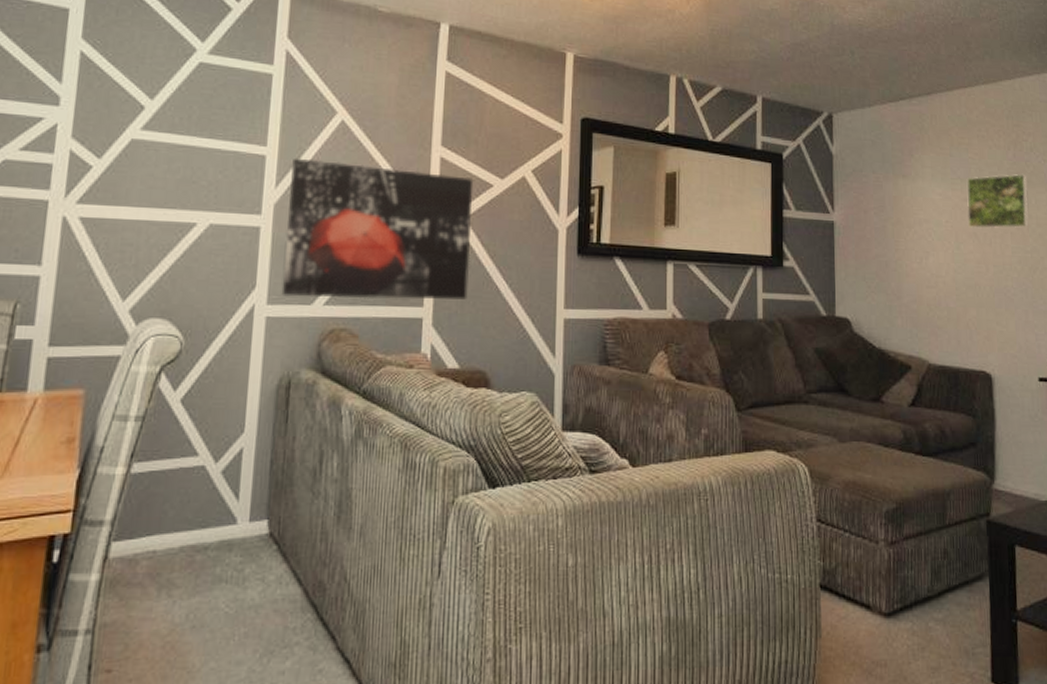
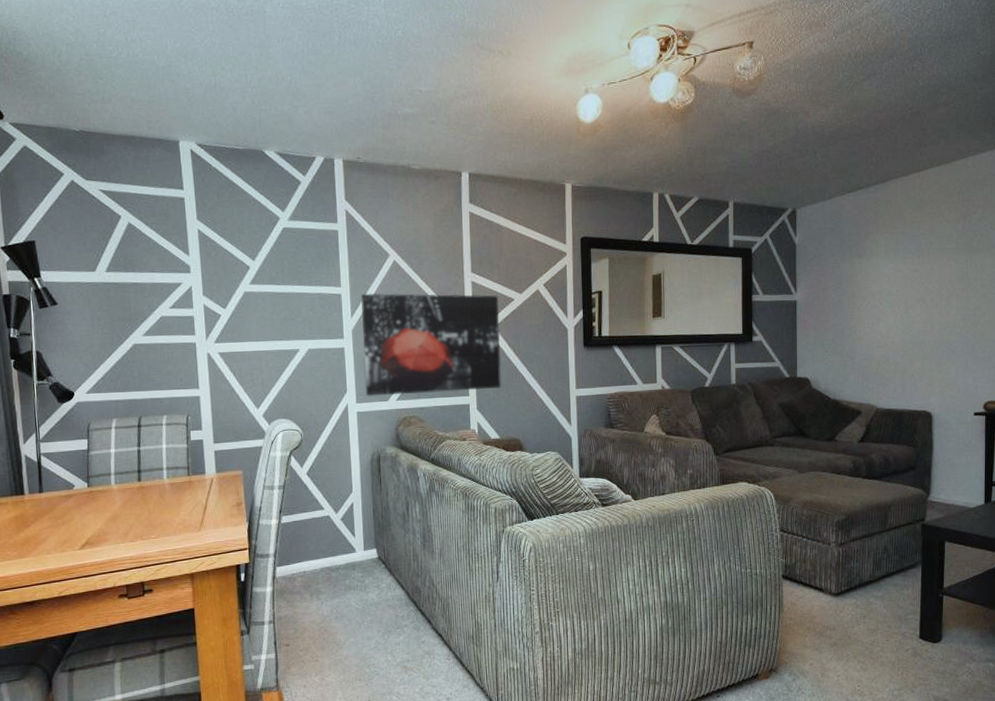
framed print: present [966,173,1029,229] -> none [916,242,975,295]

